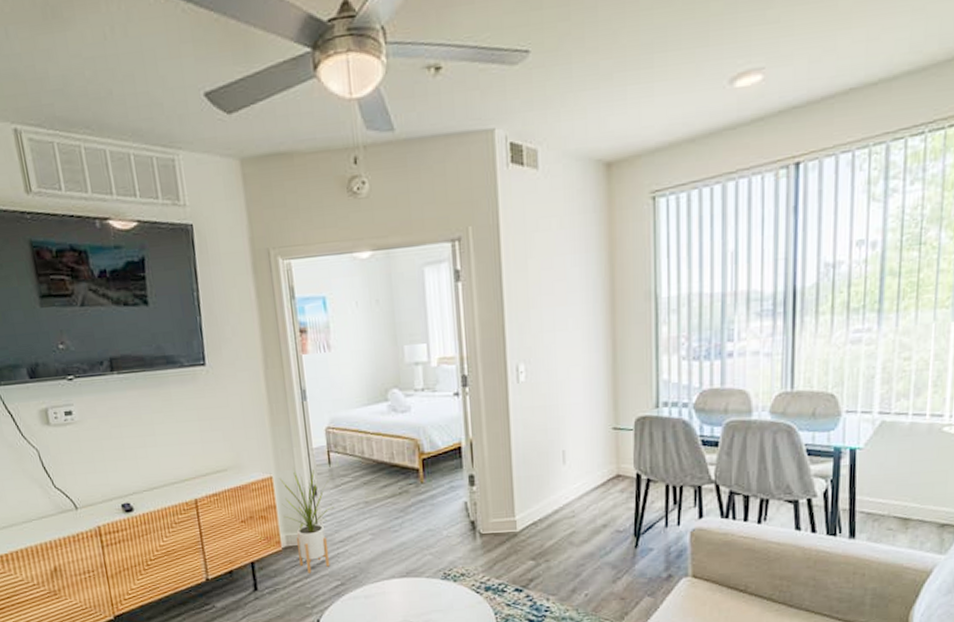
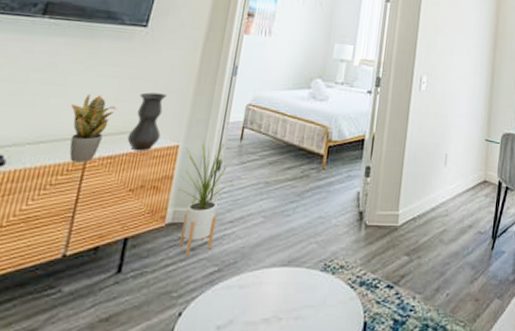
potted plant: none [166,439,205,502] -> present [69,94,116,162]
vase: none [221,429,253,487] -> present [127,92,167,152]

